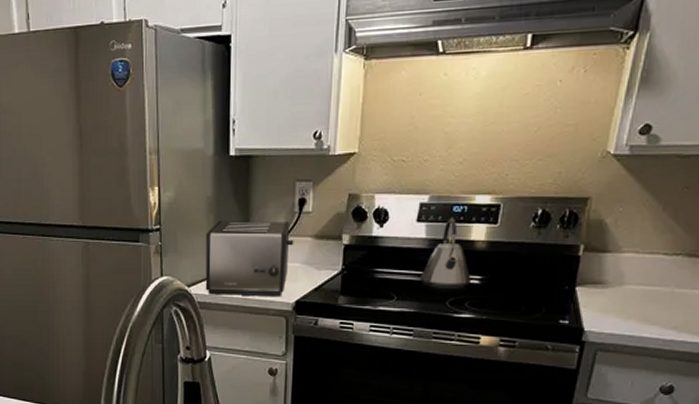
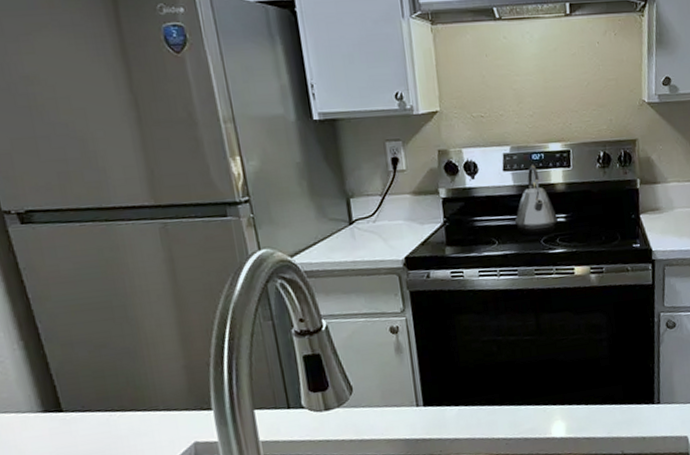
toaster: present [205,221,294,297] -> none [301,181,394,262]

